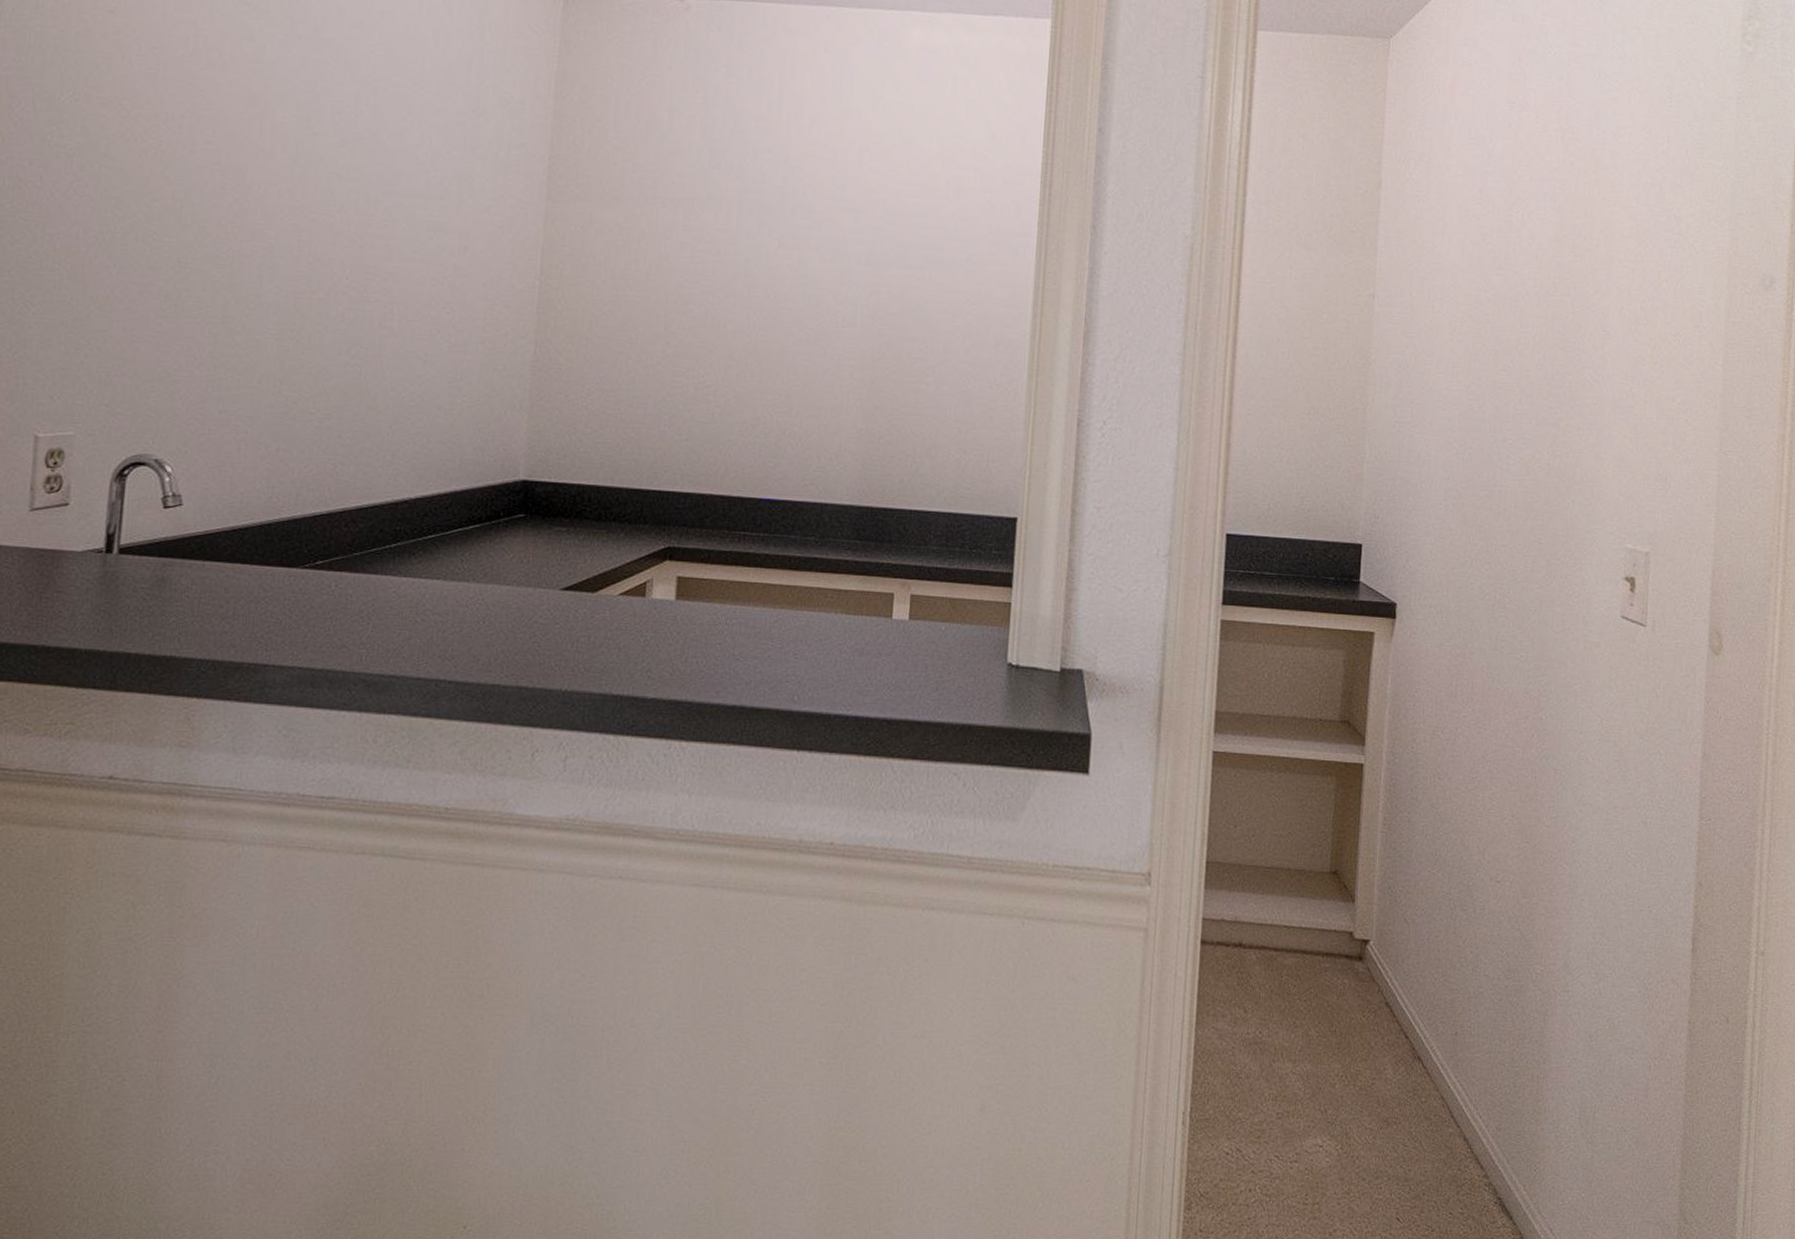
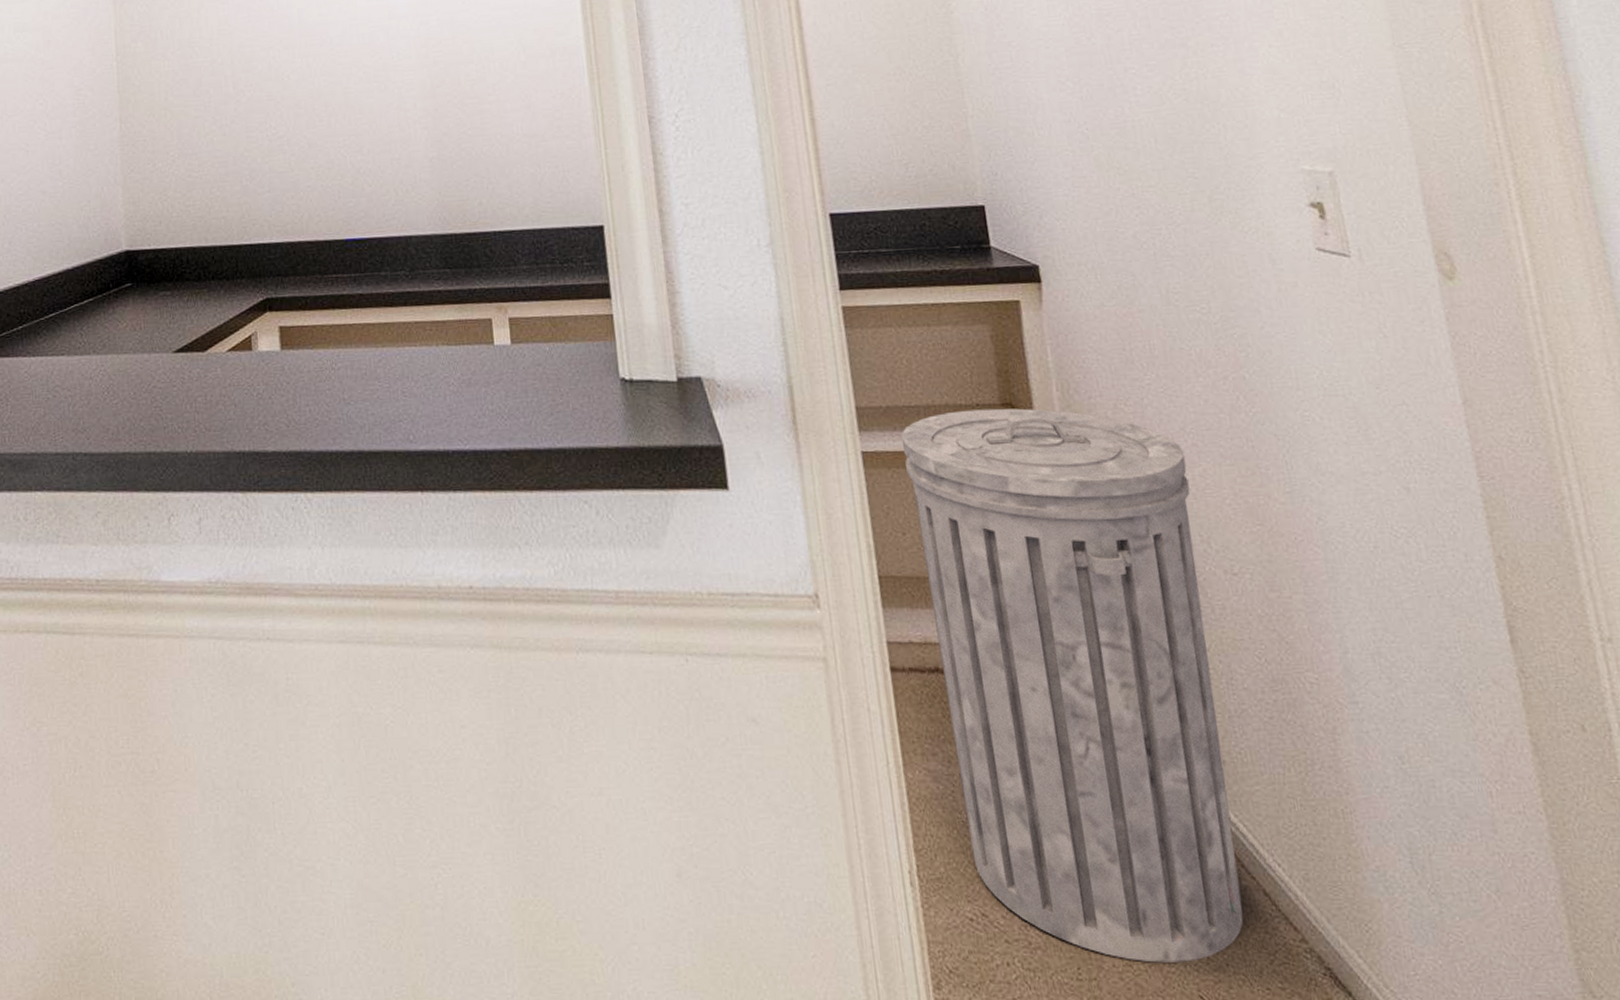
trash can: none [1239,723,1480,1191] -> present [901,408,1244,963]

